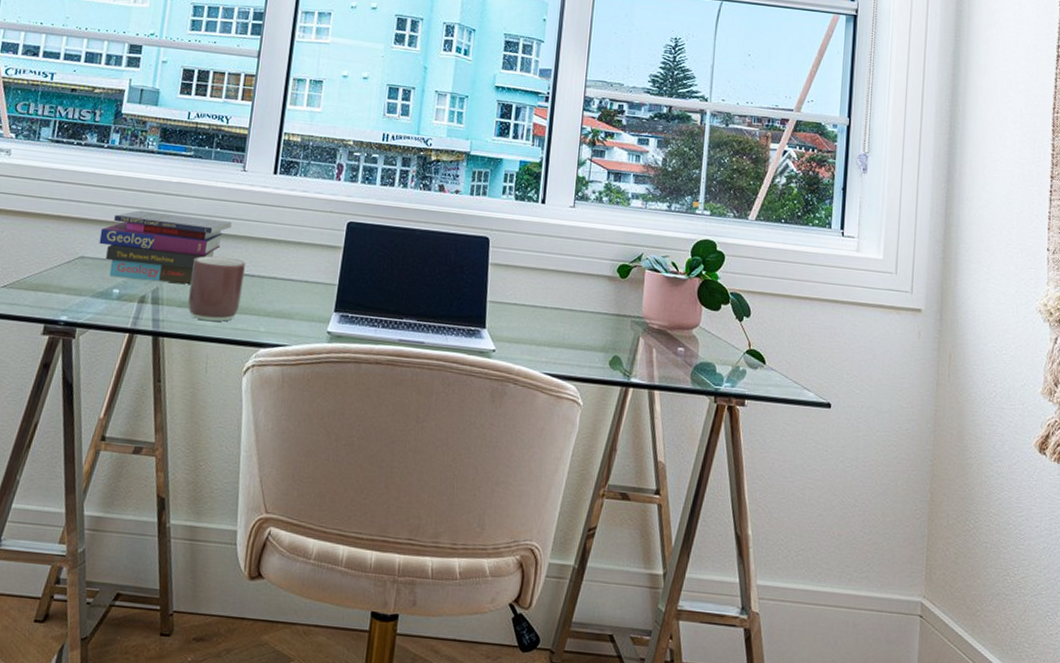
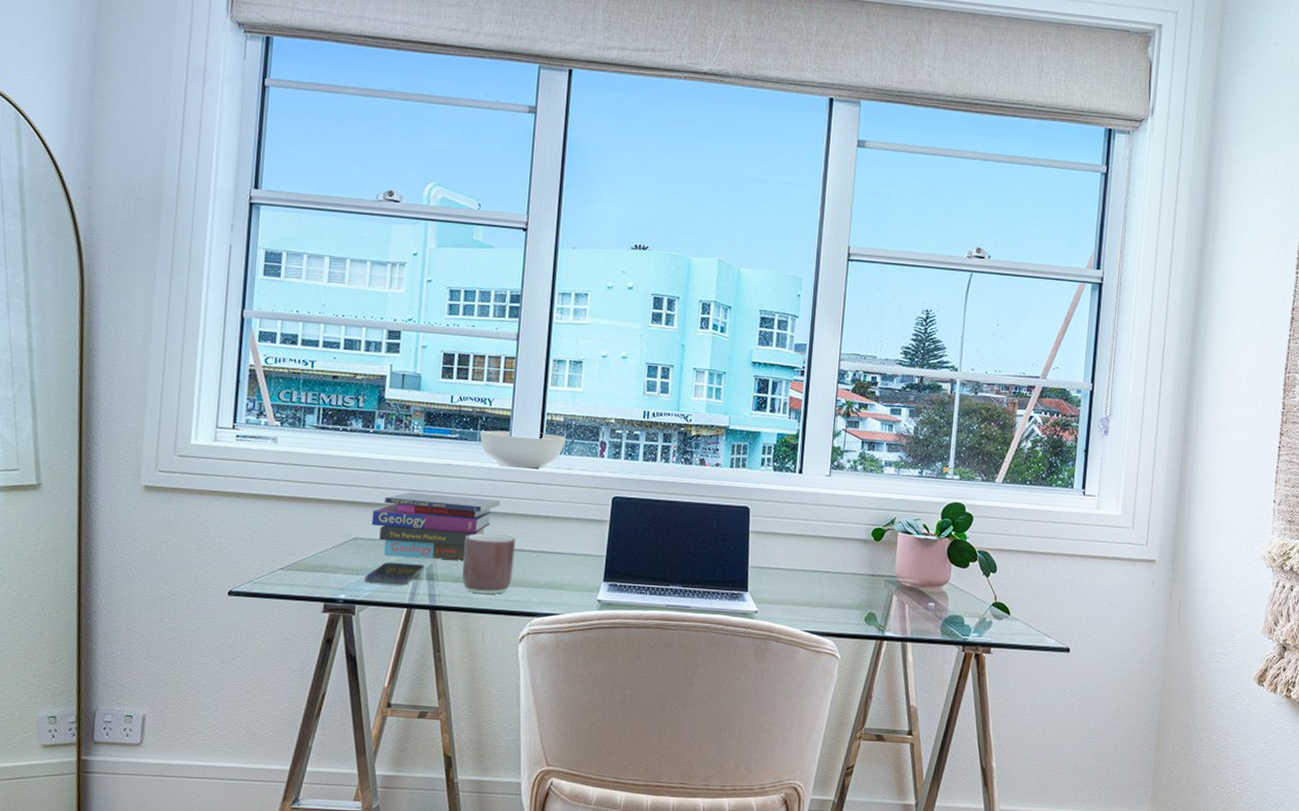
smartphone: none [87,283,150,309] -> present [364,561,424,586]
bowl: none [215,148,303,191] -> present [480,430,567,469]

